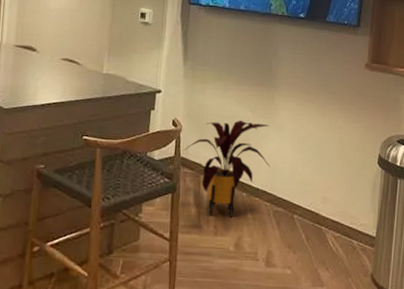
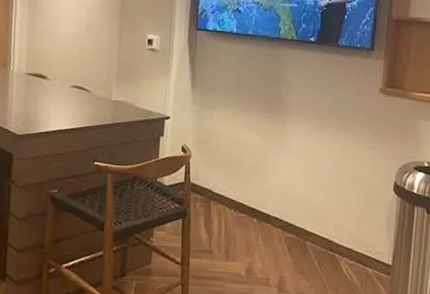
house plant: present [183,120,271,217] -> none [193,146,282,243]

